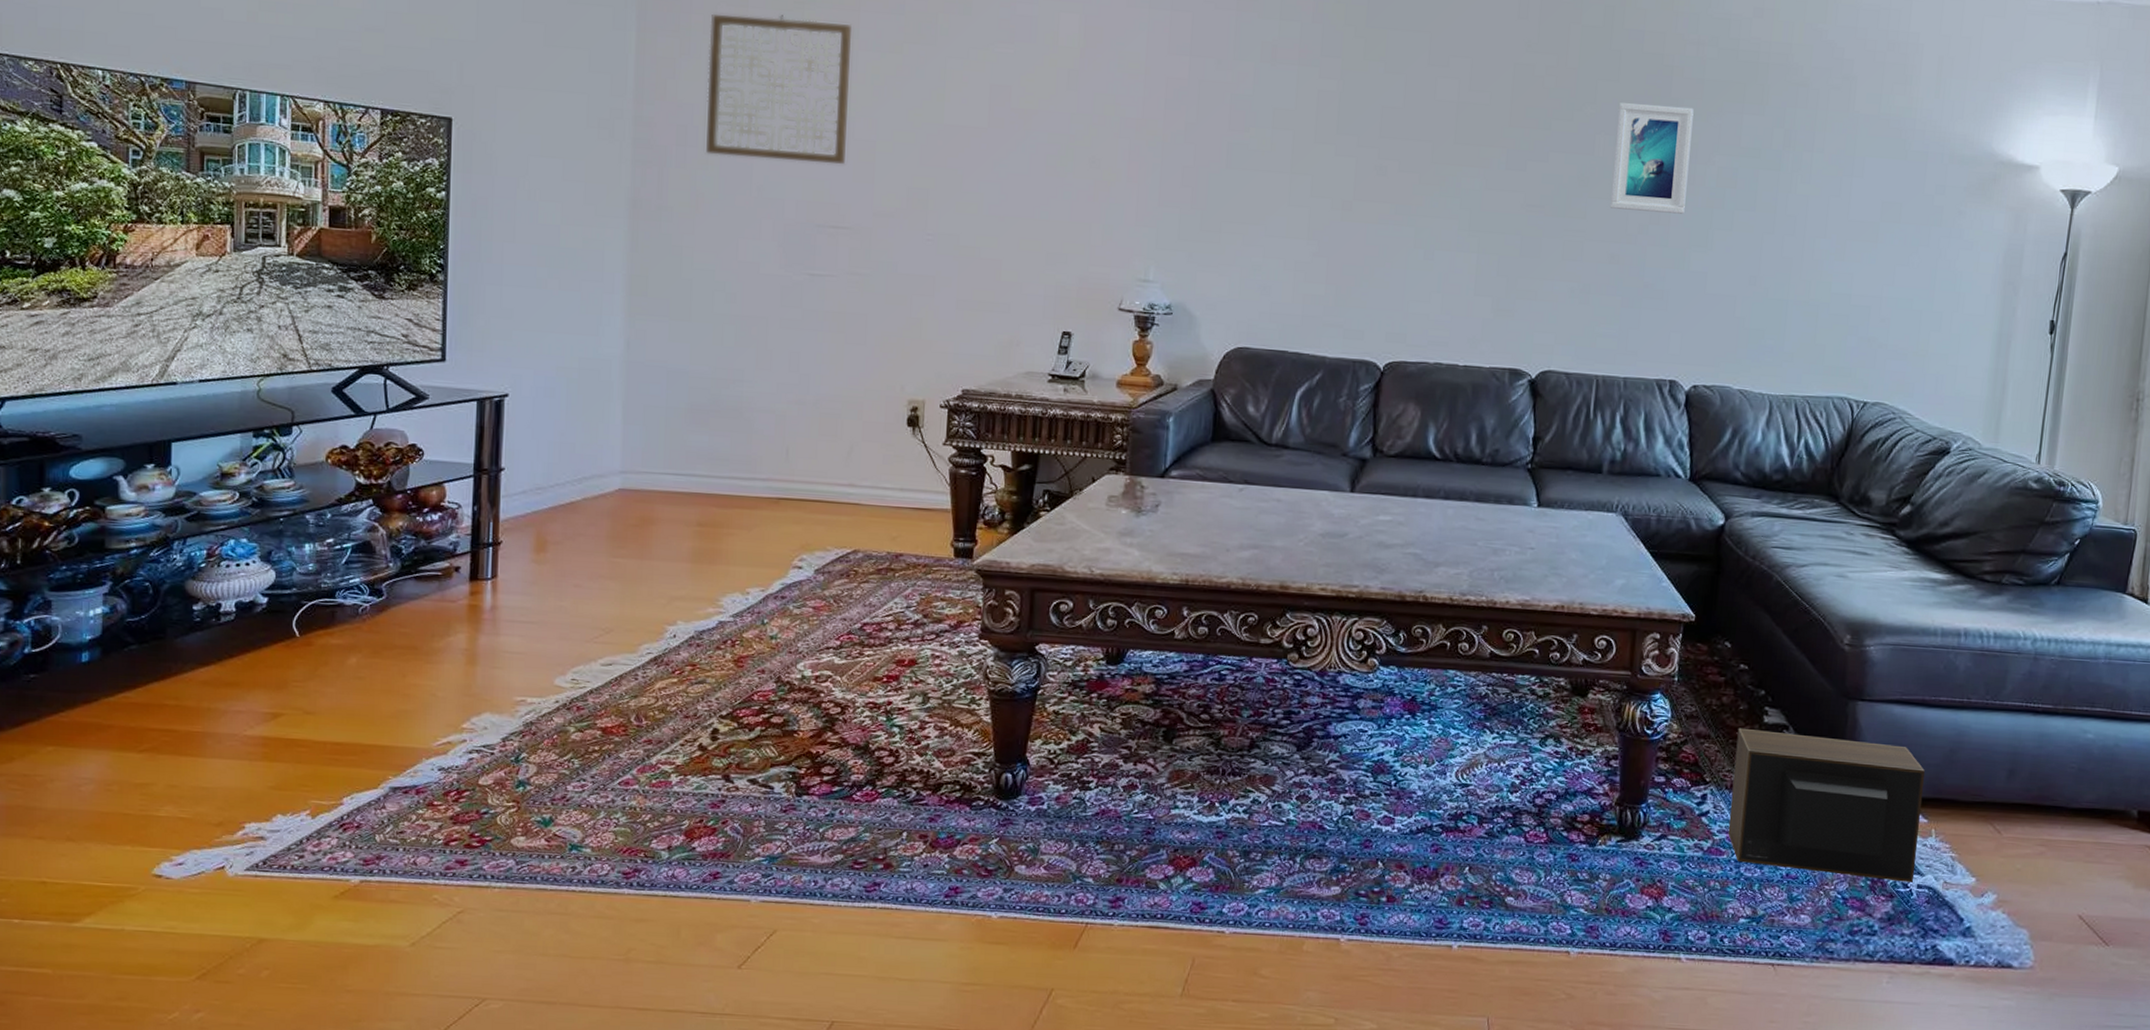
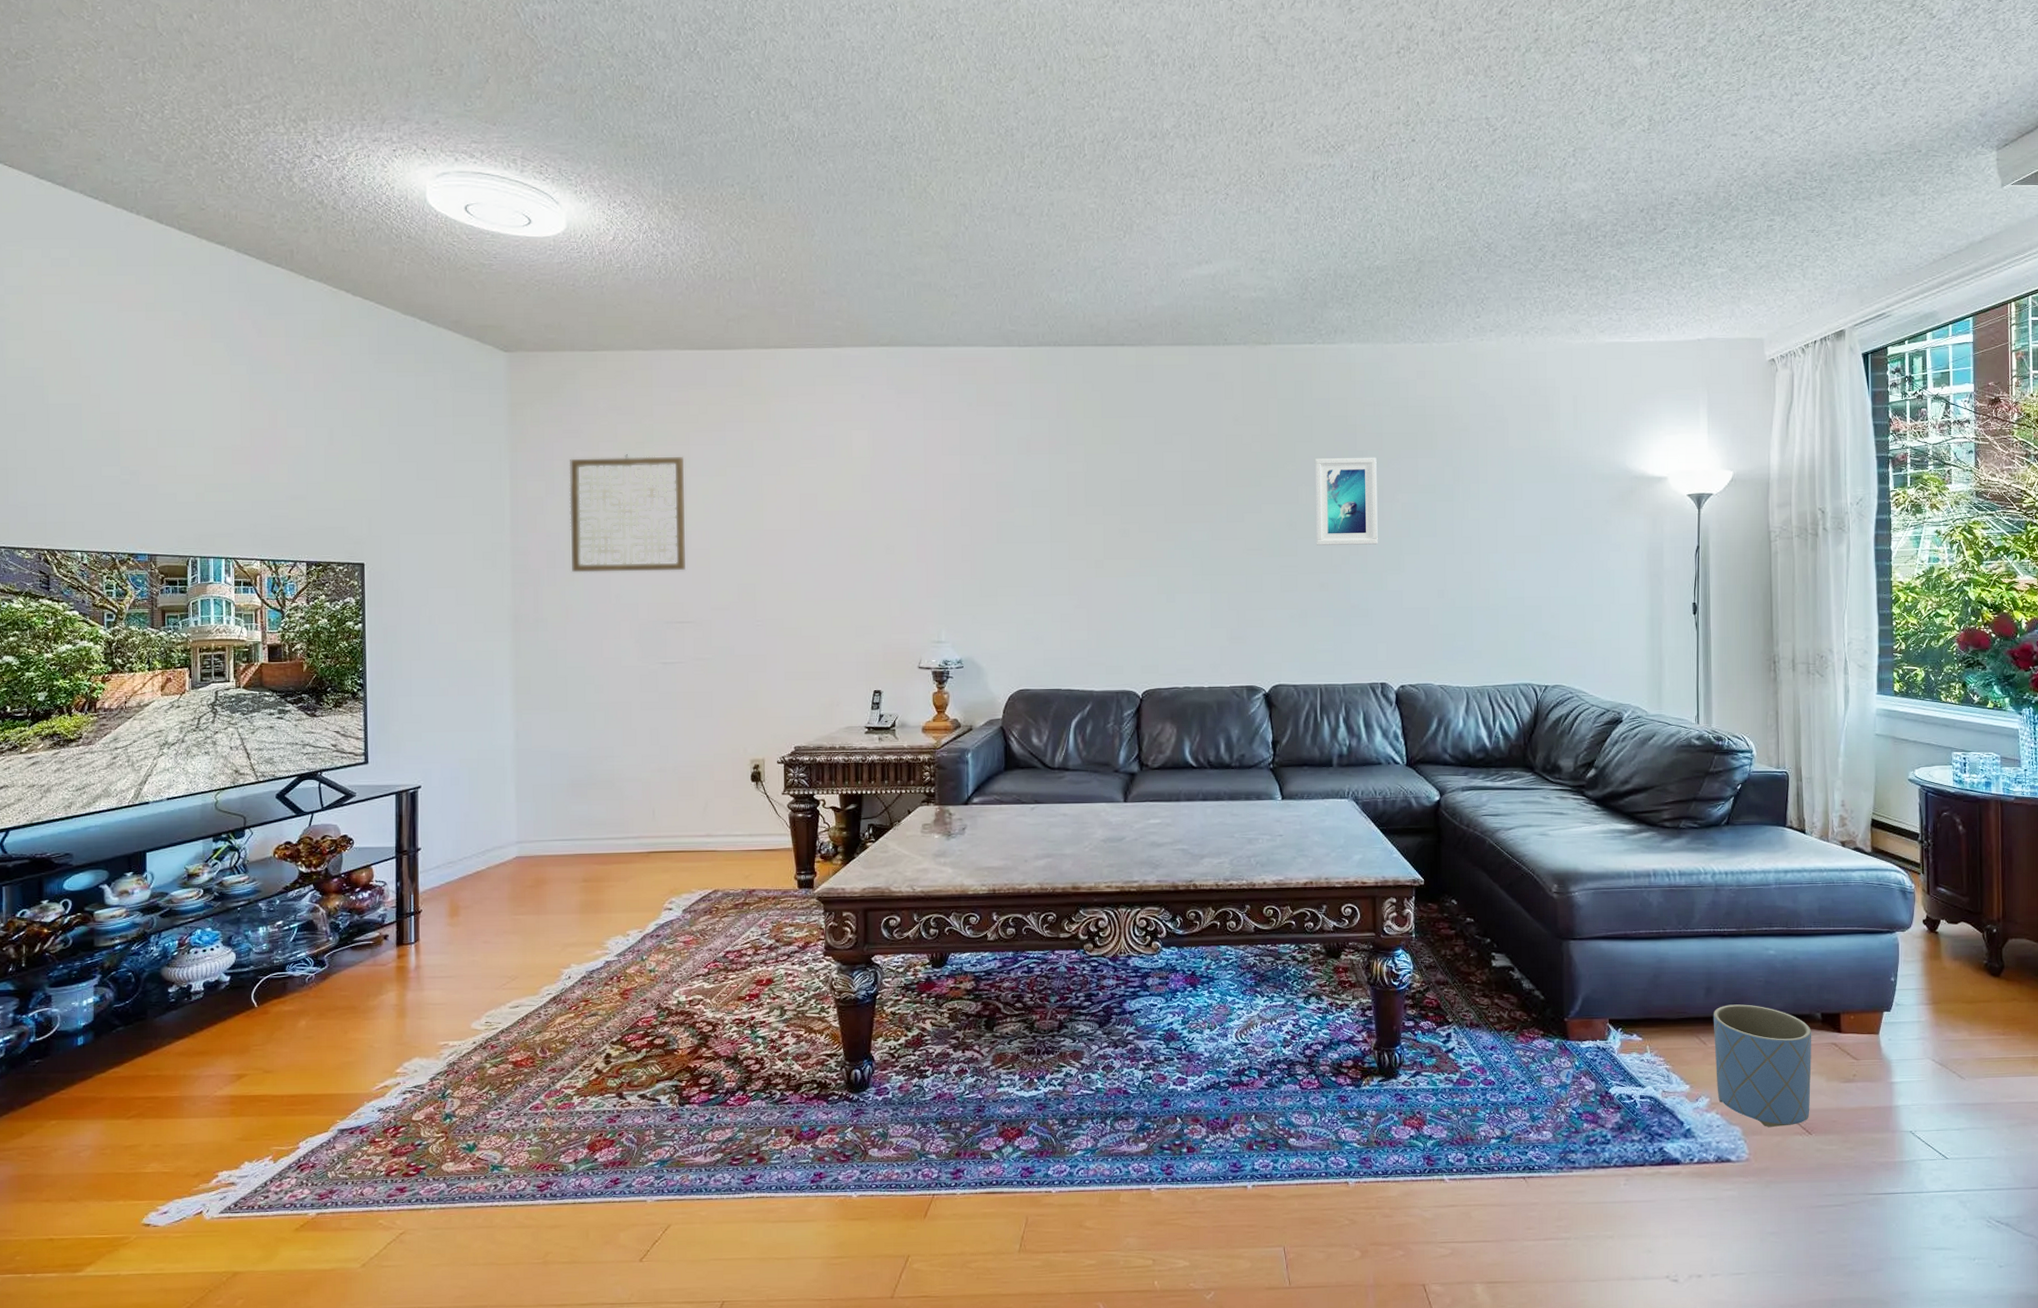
speaker: present [1728,728,1925,883] -> none [1471,972,1636,1095]
planter: none [2006,791,2125,934] -> present [1713,1004,1812,1127]

